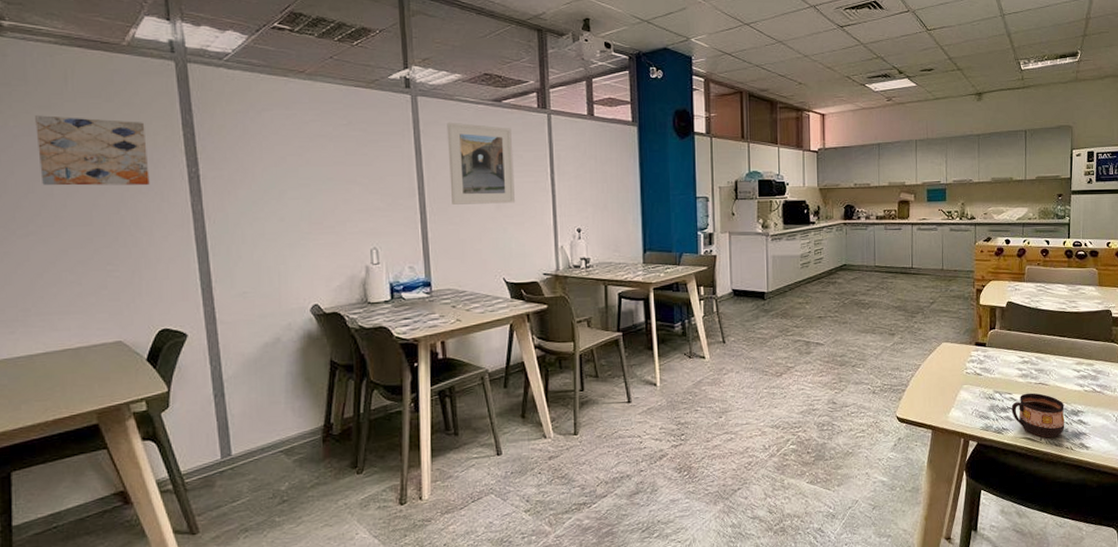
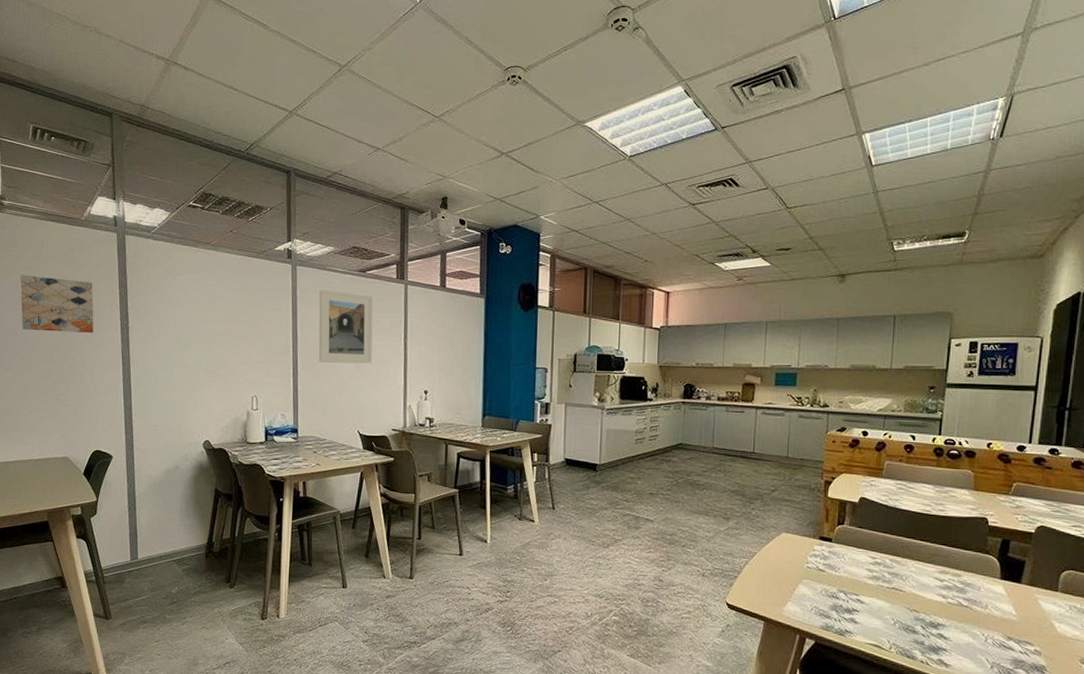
cup: present [1011,392,1065,438] -> none [857,596,922,649]

